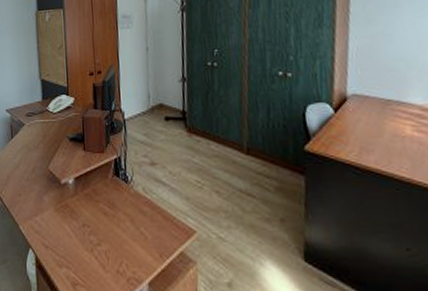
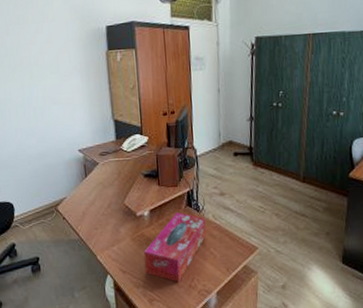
tissue box: none [67,182,135,266] -> present [143,212,206,283]

